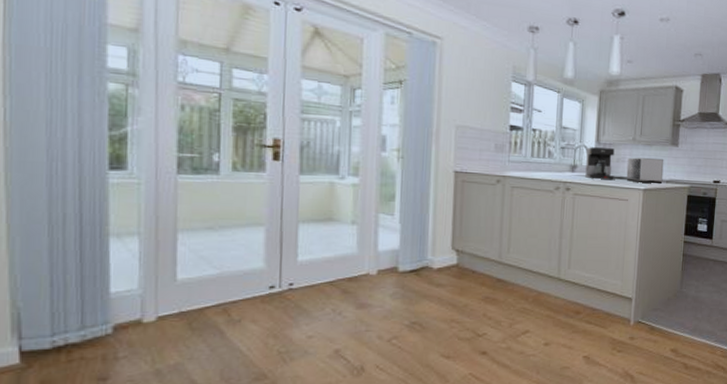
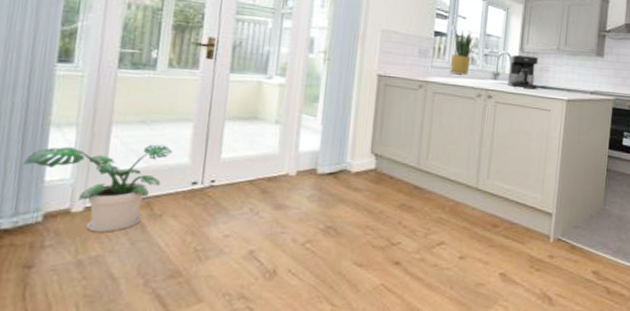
potted plant: none [84,250,246,341] -> present [23,144,173,233]
planter: none [526,123,551,169] -> present [449,29,475,76]
toaster: present [626,157,664,185] -> none [549,67,589,96]

